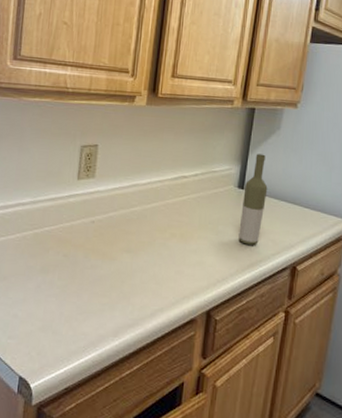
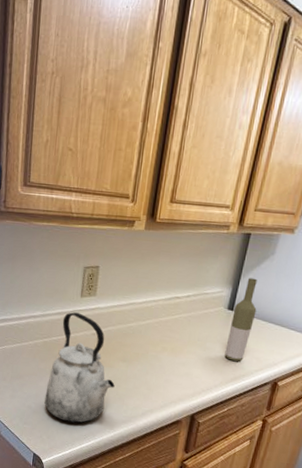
kettle: none [34,197,118,332] -> present [44,312,115,423]

